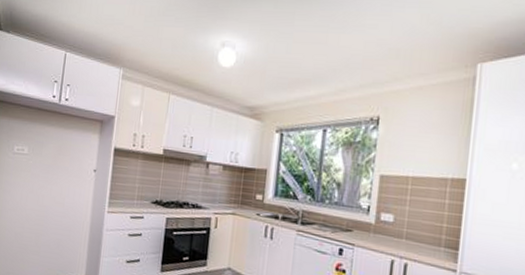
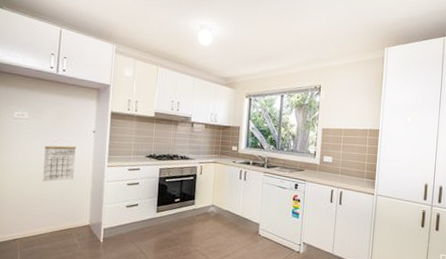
calendar: none [39,185,75,227] -> present [43,145,76,182]

